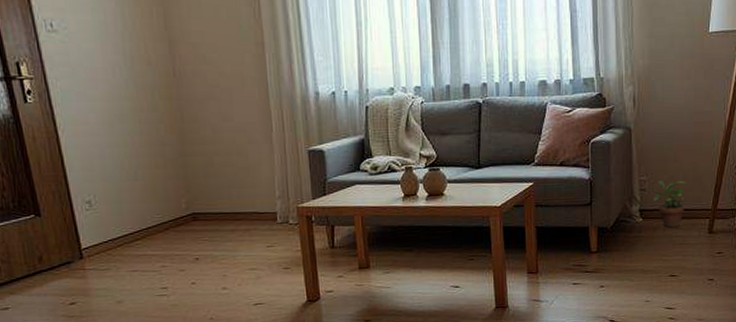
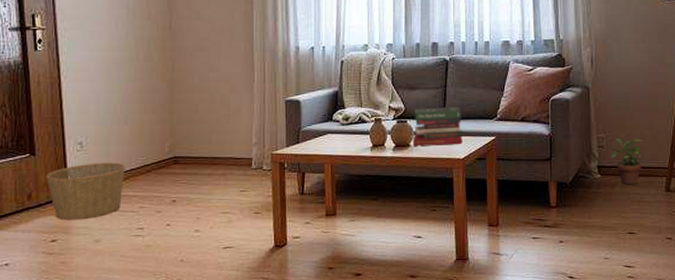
basket: none [55,221,141,283] -> present [46,162,126,220]
books: none [446,152,499,196] -> present [412,106,463,147]

